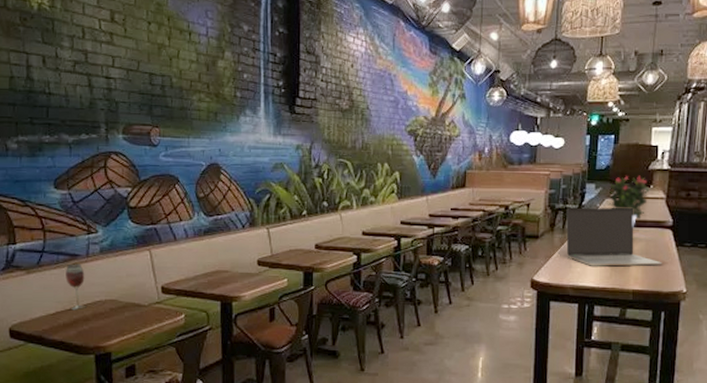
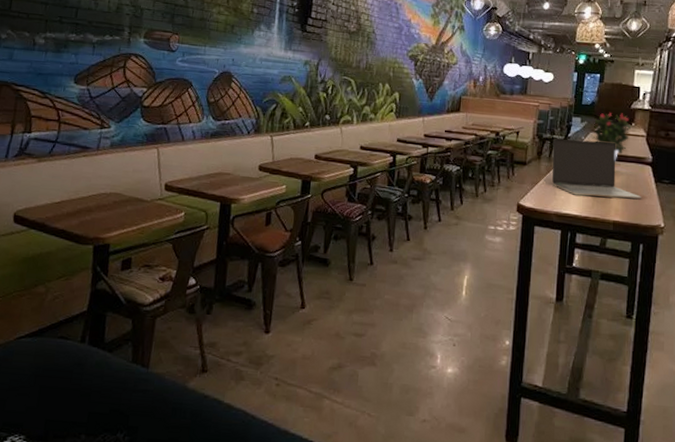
wineglass: present [65,263,87,311] -> none [74,155,94,201]

